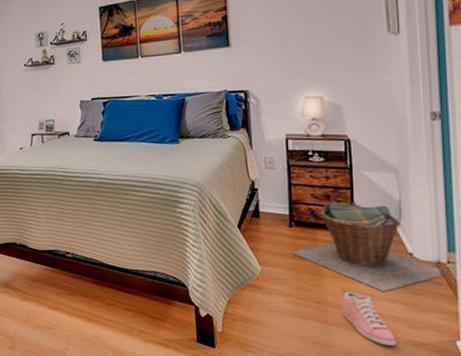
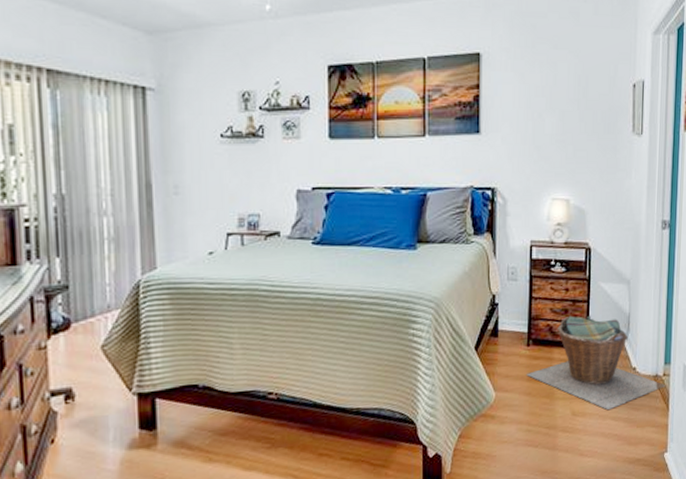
sneaker: present [342,291,397,346] -> none [570,412,615,466]

